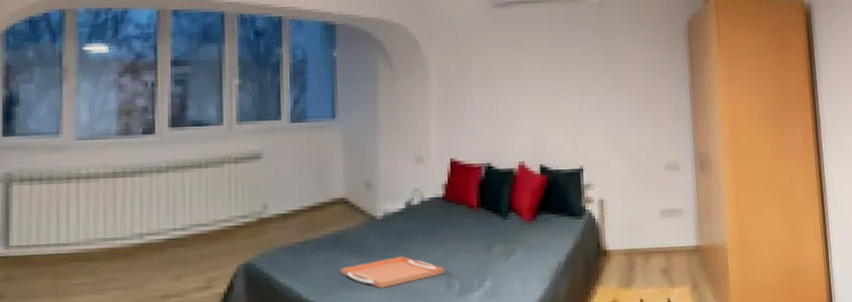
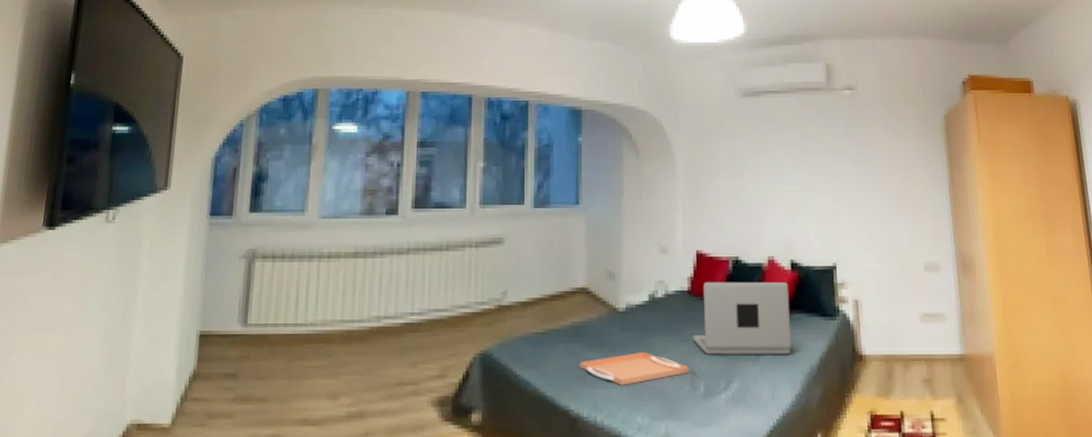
laptop: none [448,186,540,256] -> present [693,281,791,355]

